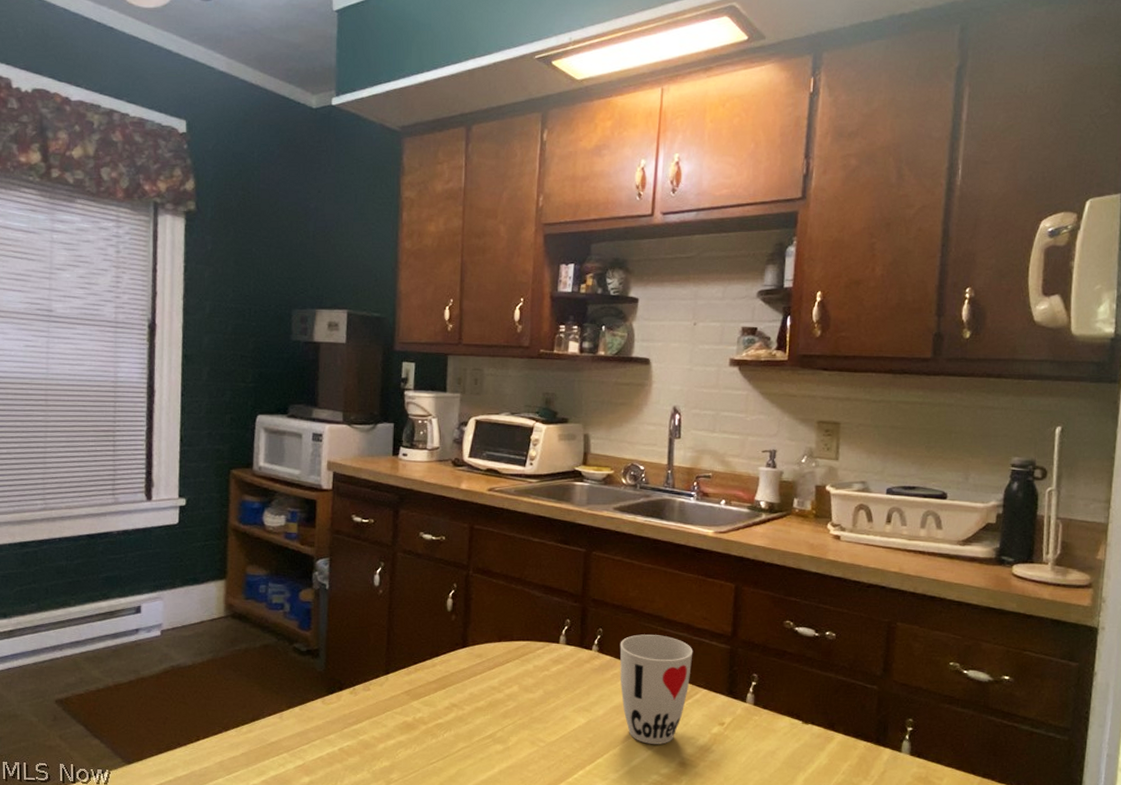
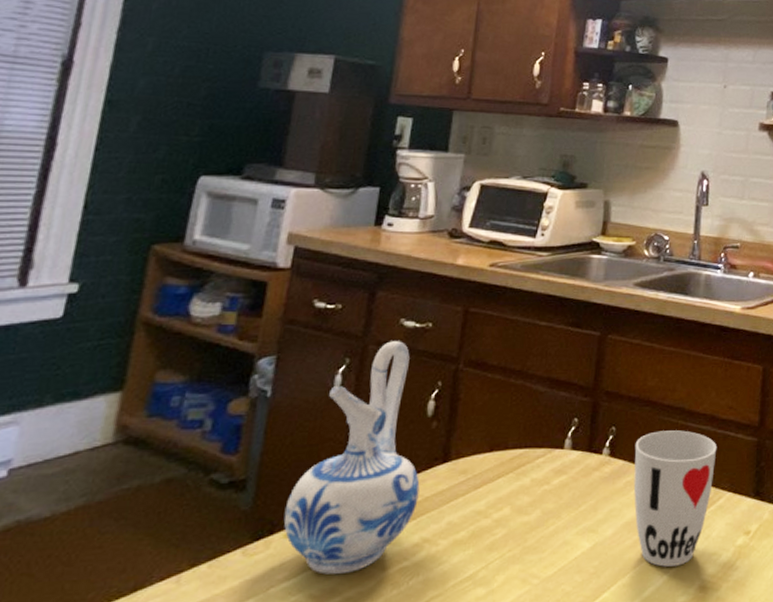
ceramic pitcher: none [348,550,446,723] -> present [283,341,420,574]

